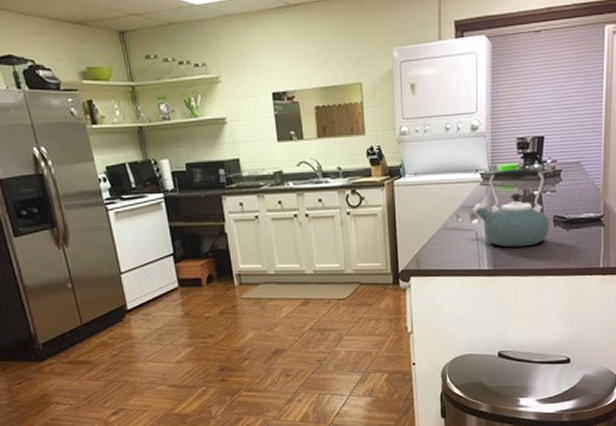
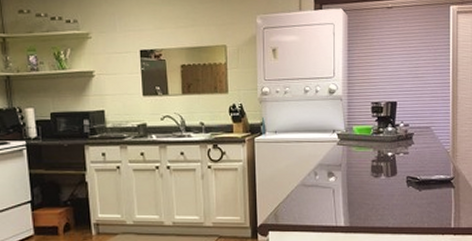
kettle: present [473,168,550,248] -> none [330,130,403,205]

